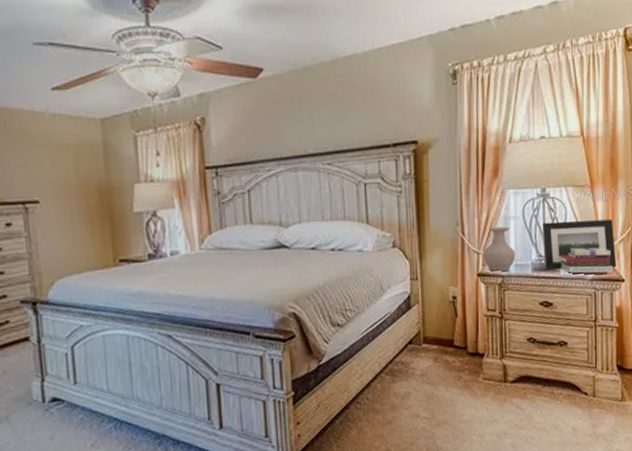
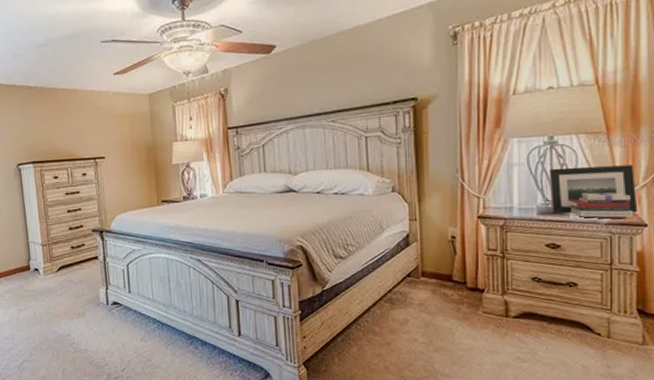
vase: present [483,226,516,272] -> none [484,173,519,215]

